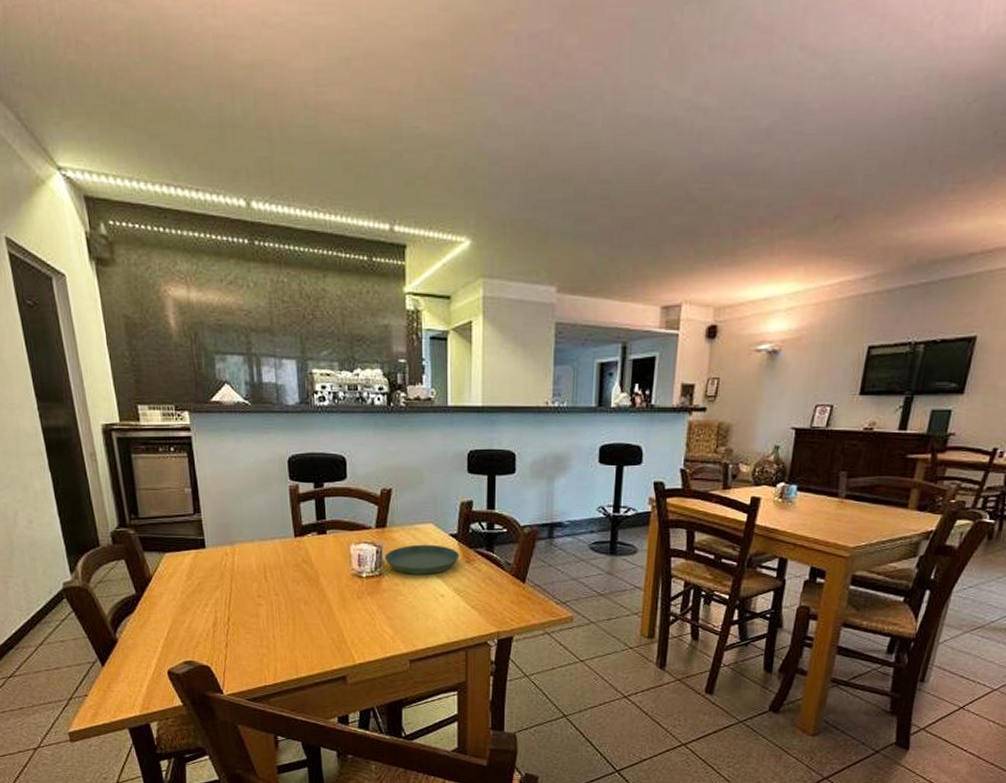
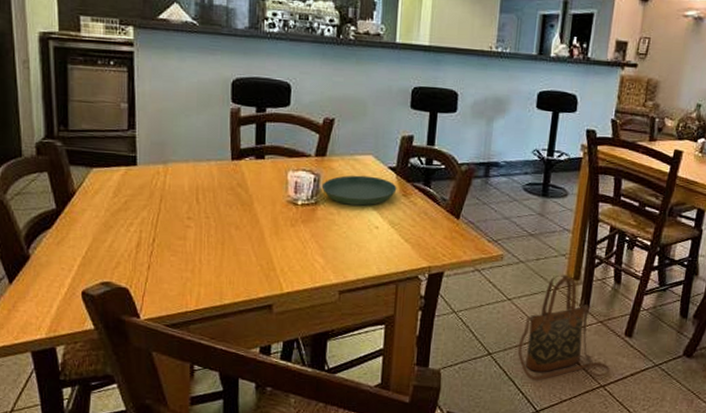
handbag: none [593,634,691,741] -> present [517,275,610,381]

